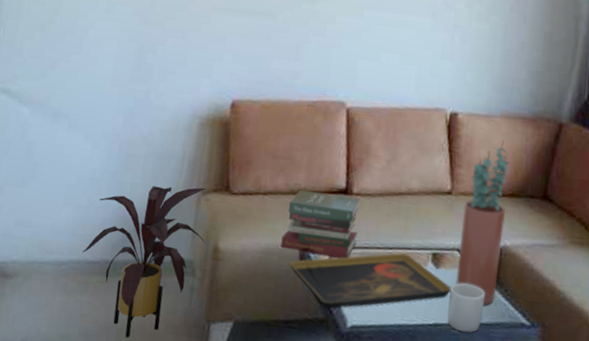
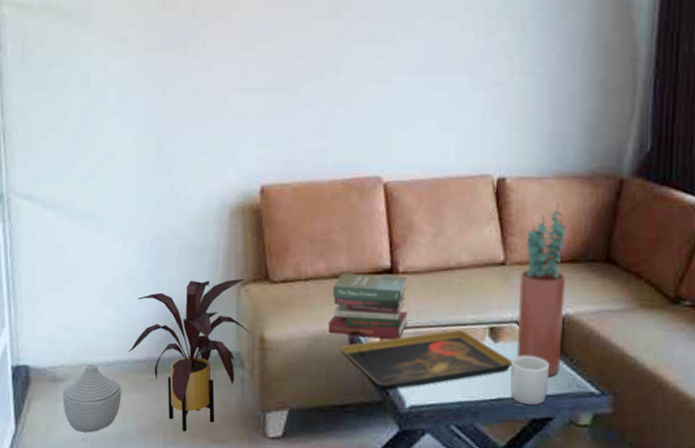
woven basket: none [8,262,71,333] -> present [63,364,122,433]

